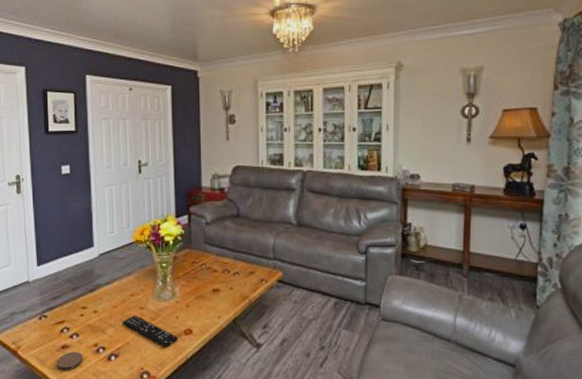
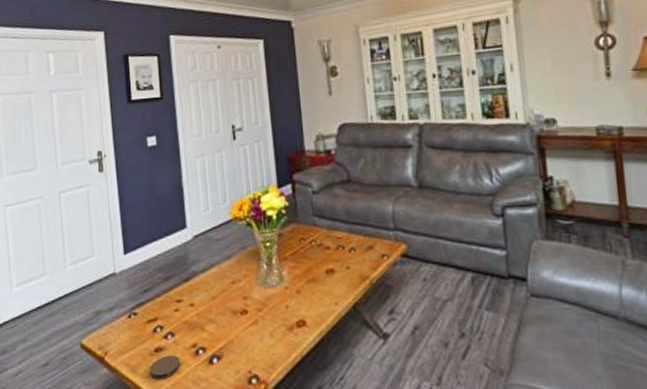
remote control: present [122,315,178,348] -> none [224,306,289,345]

